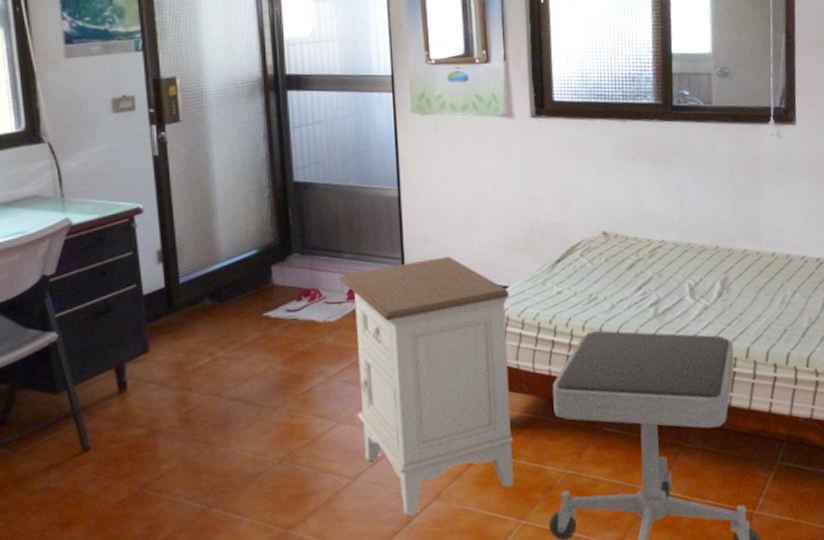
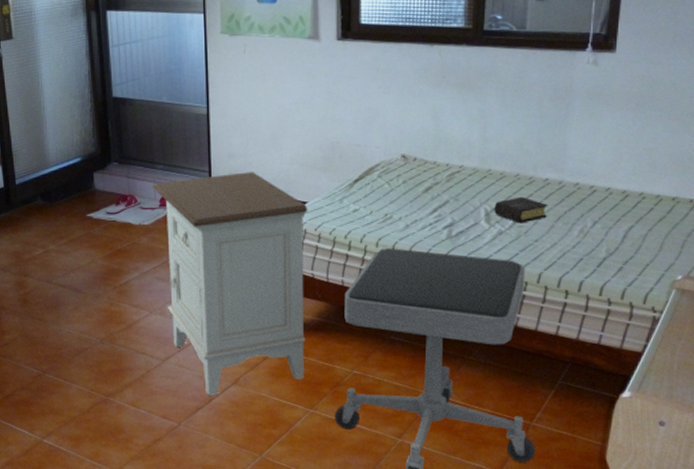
book: none [697,269,749,297] -> present [494,196,548,224]

